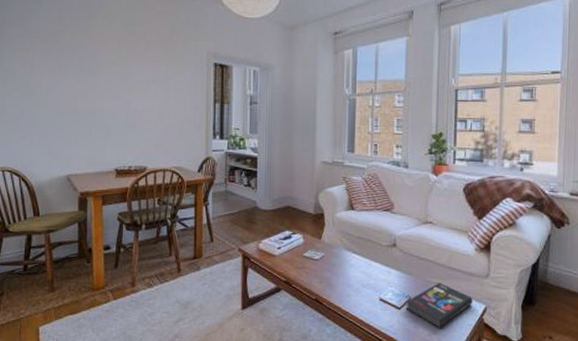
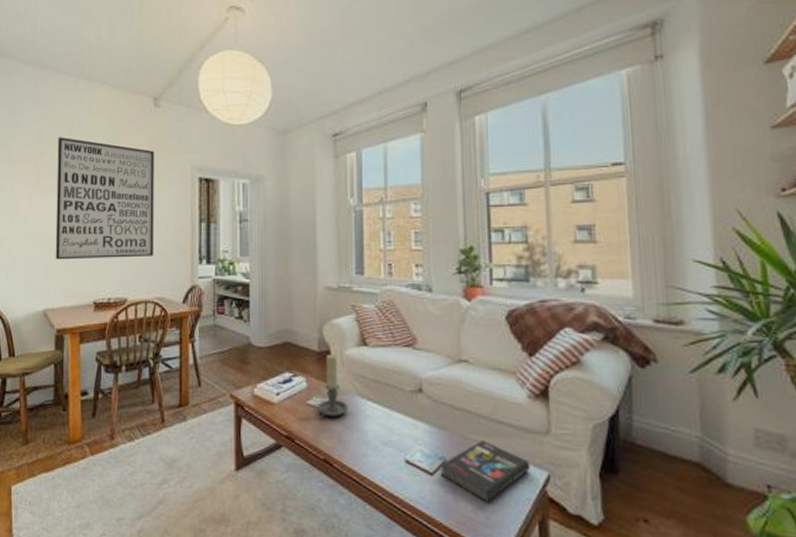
wall art: none [77,17,173,131] -> present [55,137,154,260]
candle holder: none [312,217,337,267] -> present [318,355,348,418]

